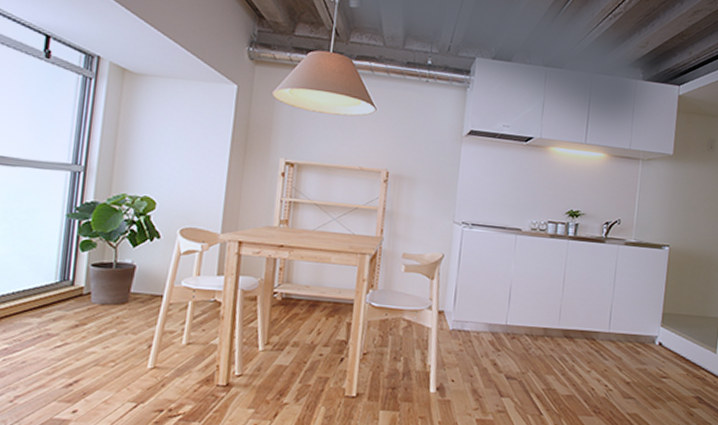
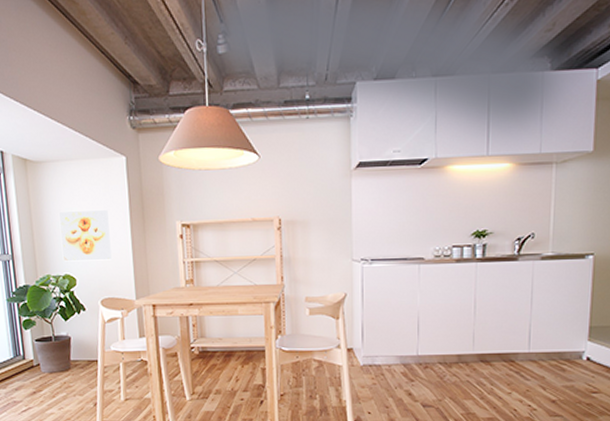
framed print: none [145,129,207,188] -> present [59,210,112,262]

